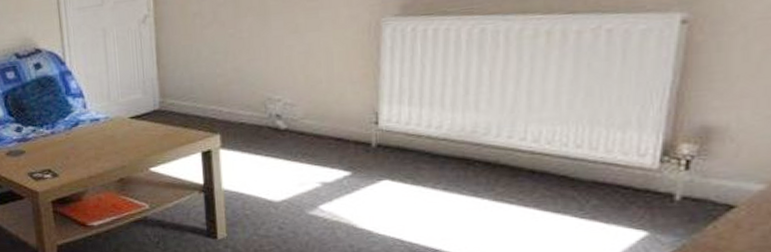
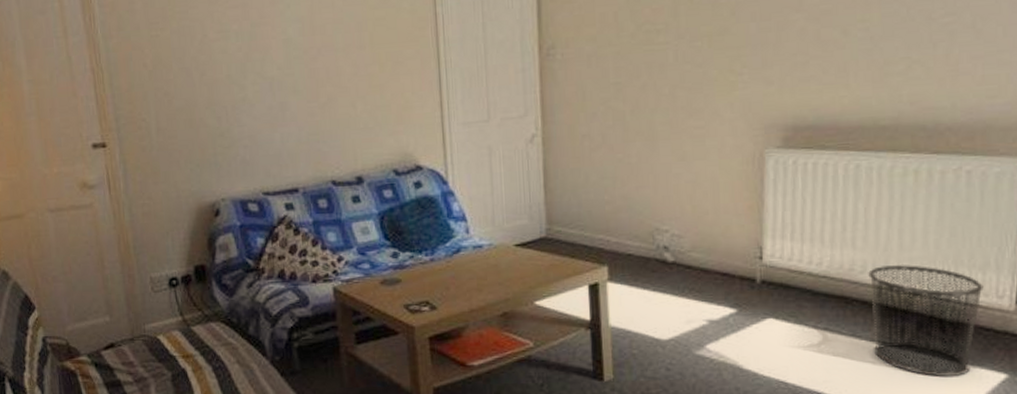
waste bin: none [492,125,623,234] -> present [868,265,984,376]

